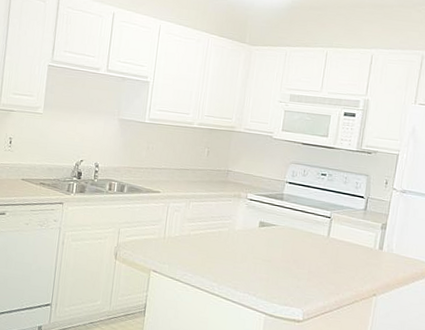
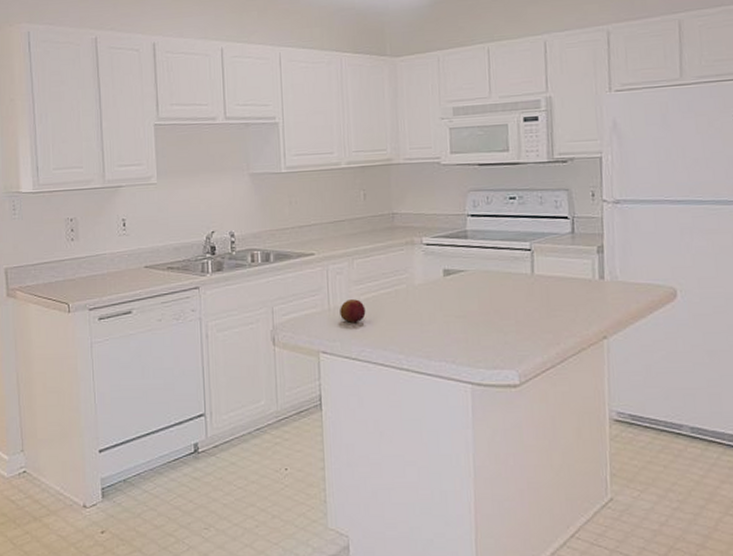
fruit: none [172,232,193,252] -> present [340,299,366,323]

